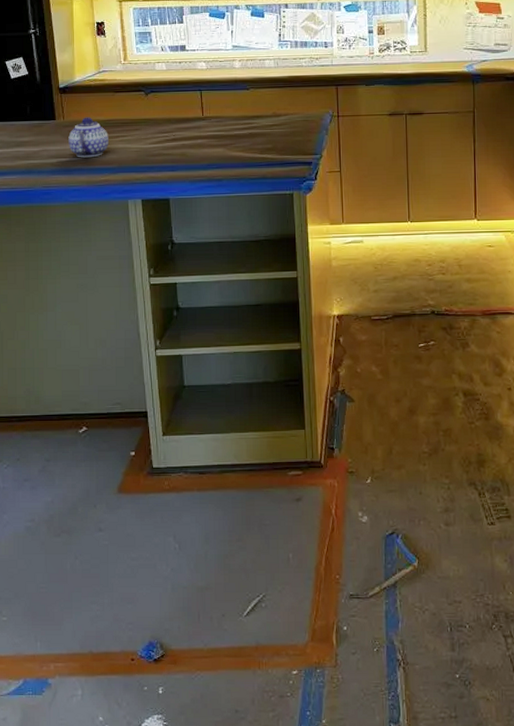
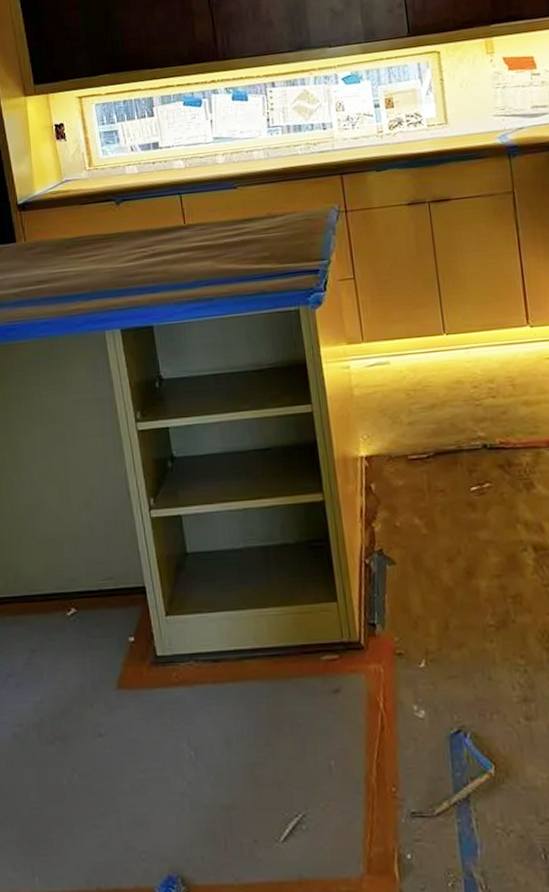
teapot: present [68,117,109,158] -> none [32,236,78,285]

